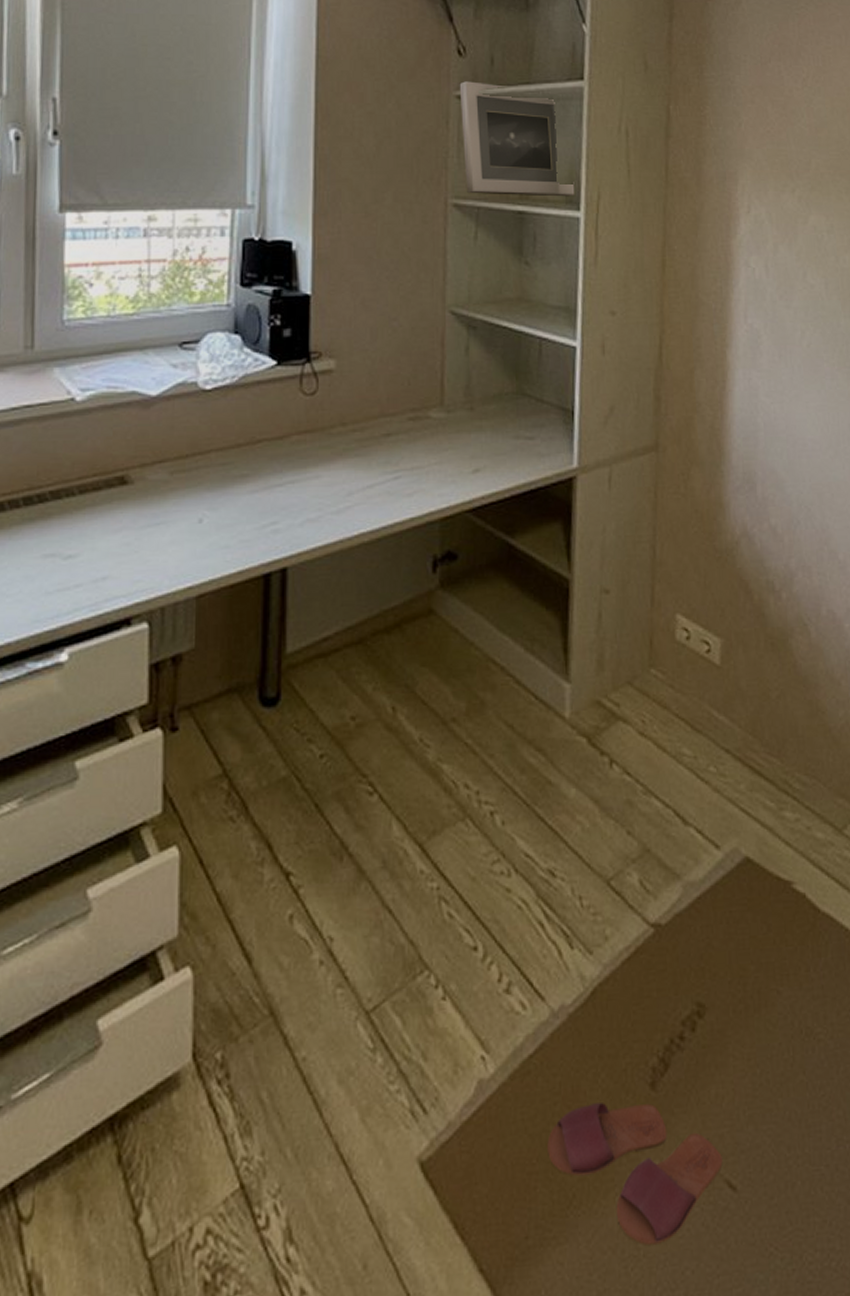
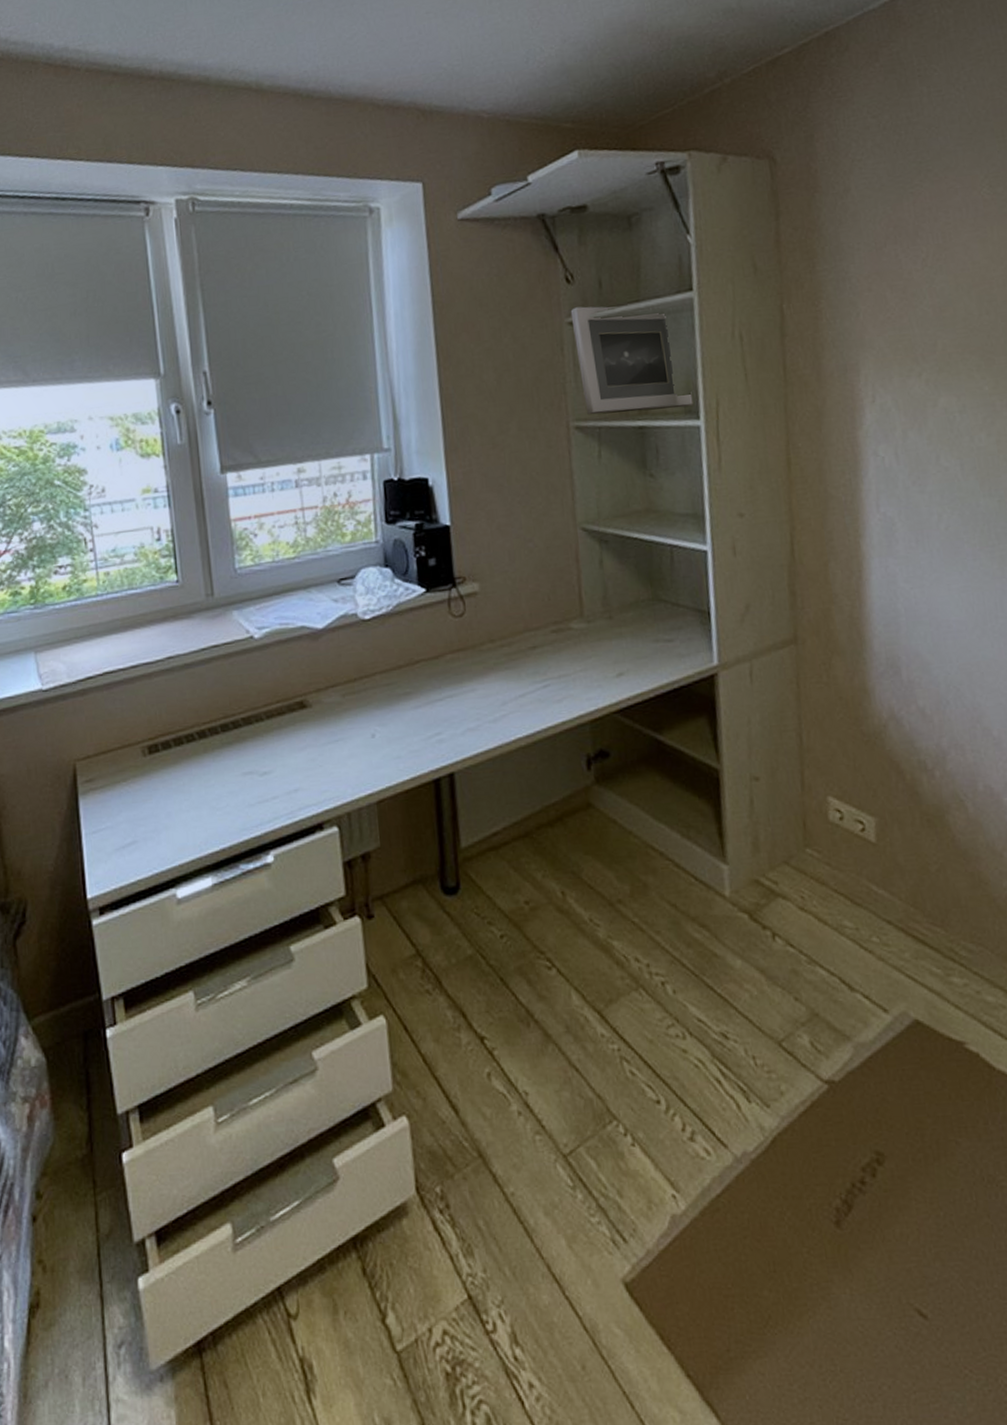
slippers: present [547,1103,723,1247] -> none [740,1238,912,1364]

